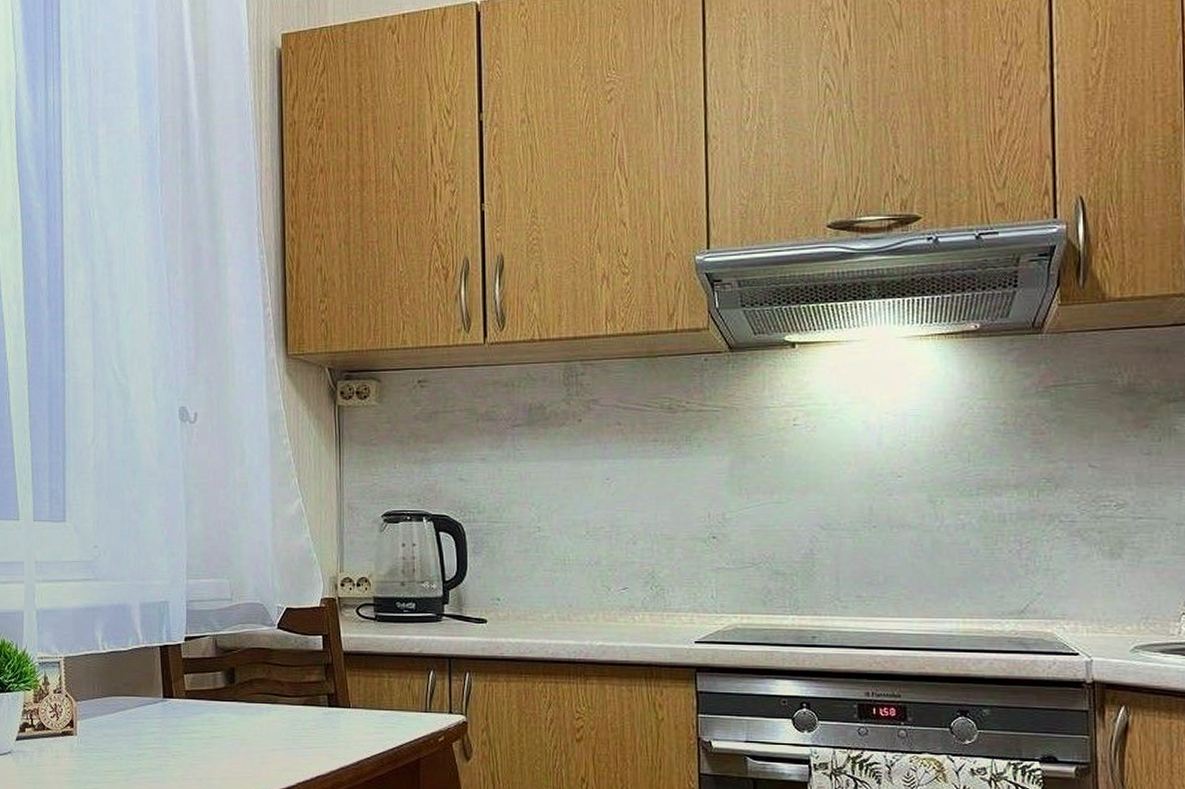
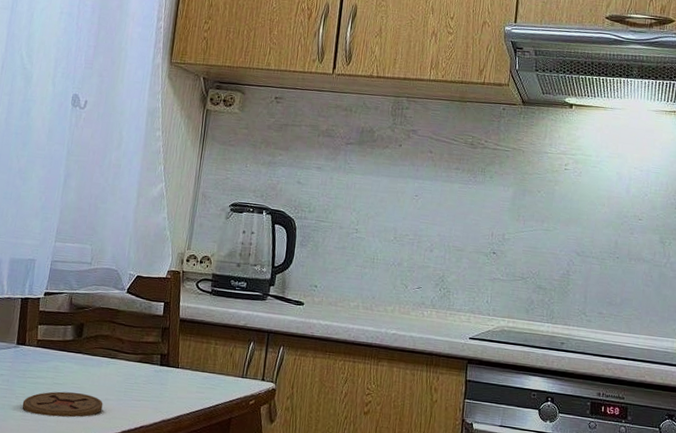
coaster: none [180,745,271,774] -> present [22,391,103,417]

